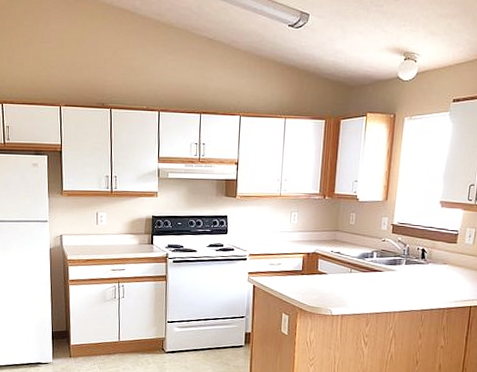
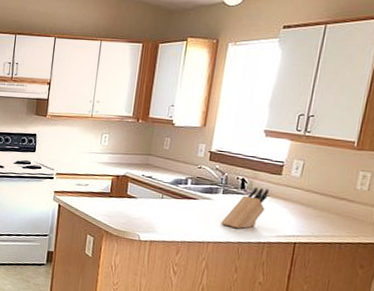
knife block: none [405,257,446,297] -> present [221,187,269,229]

